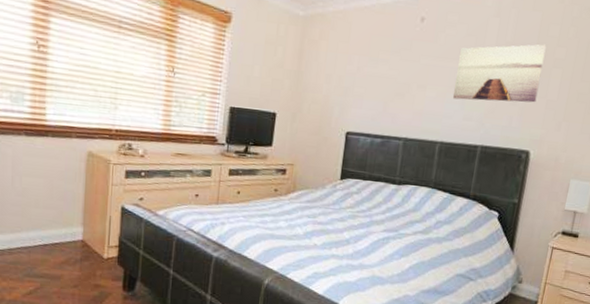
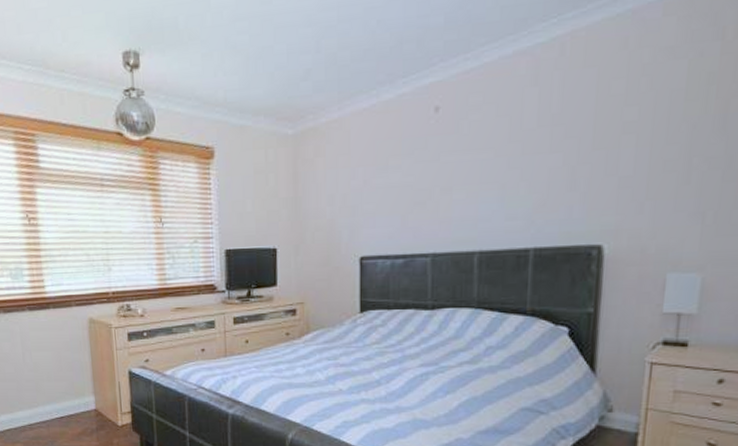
wall art: present [452,44,546,103] -> none [487,107,609,197]

